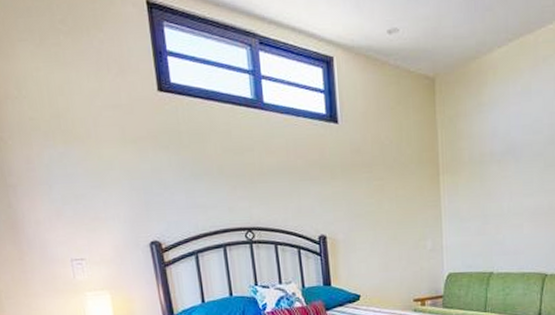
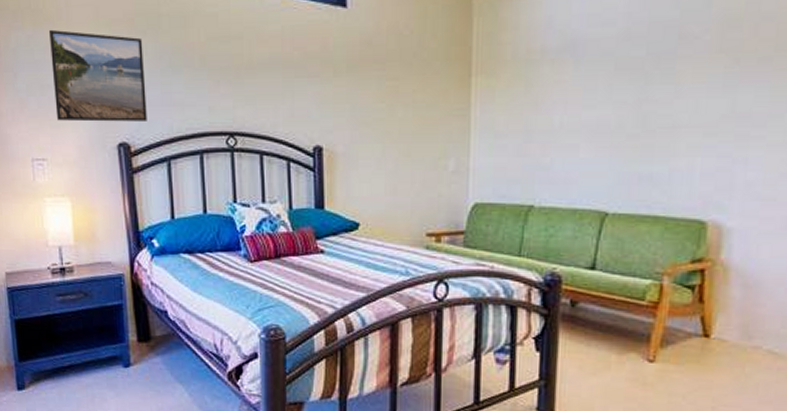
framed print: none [79,146,175,225] -> present [48,29,147,122]

